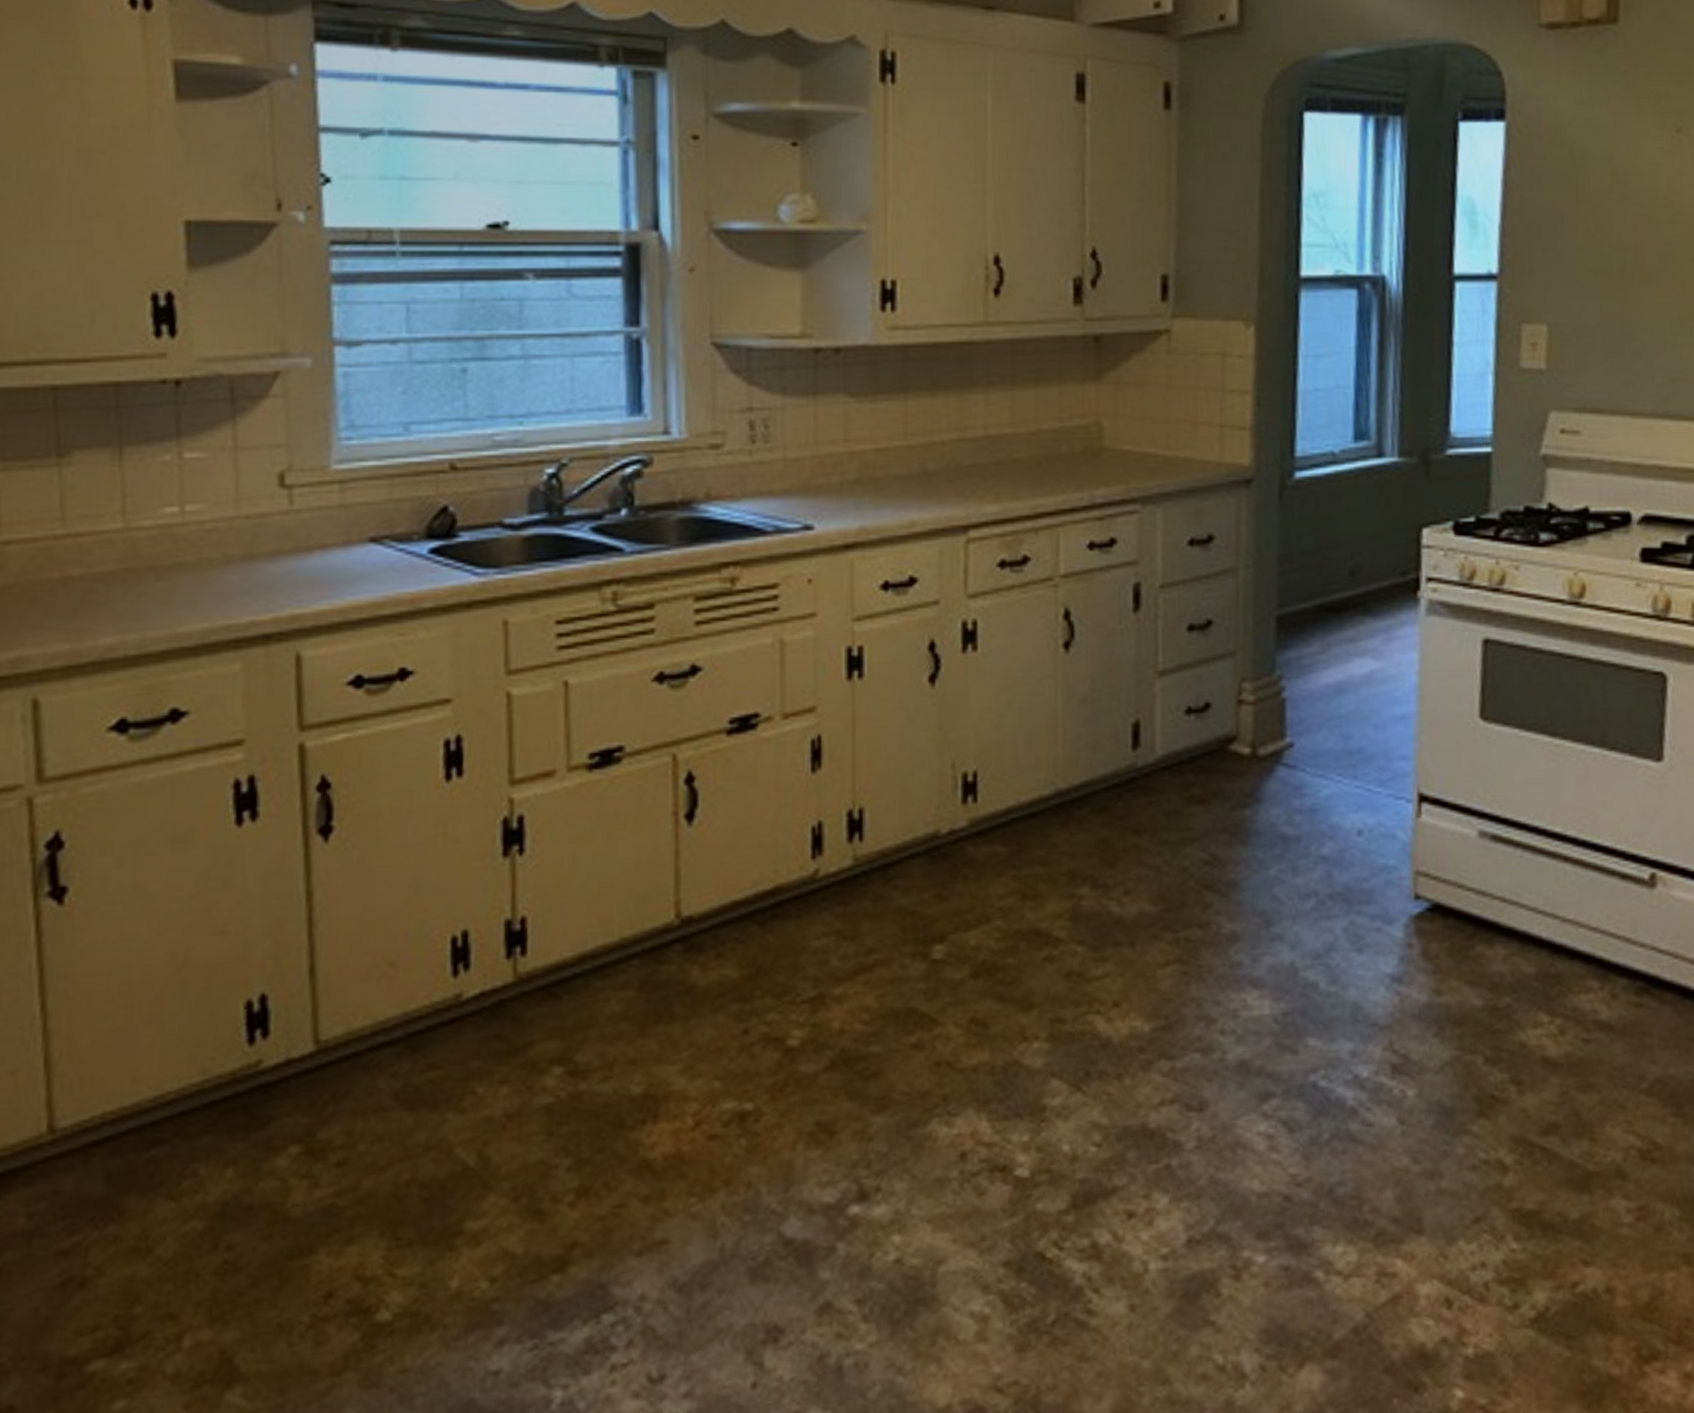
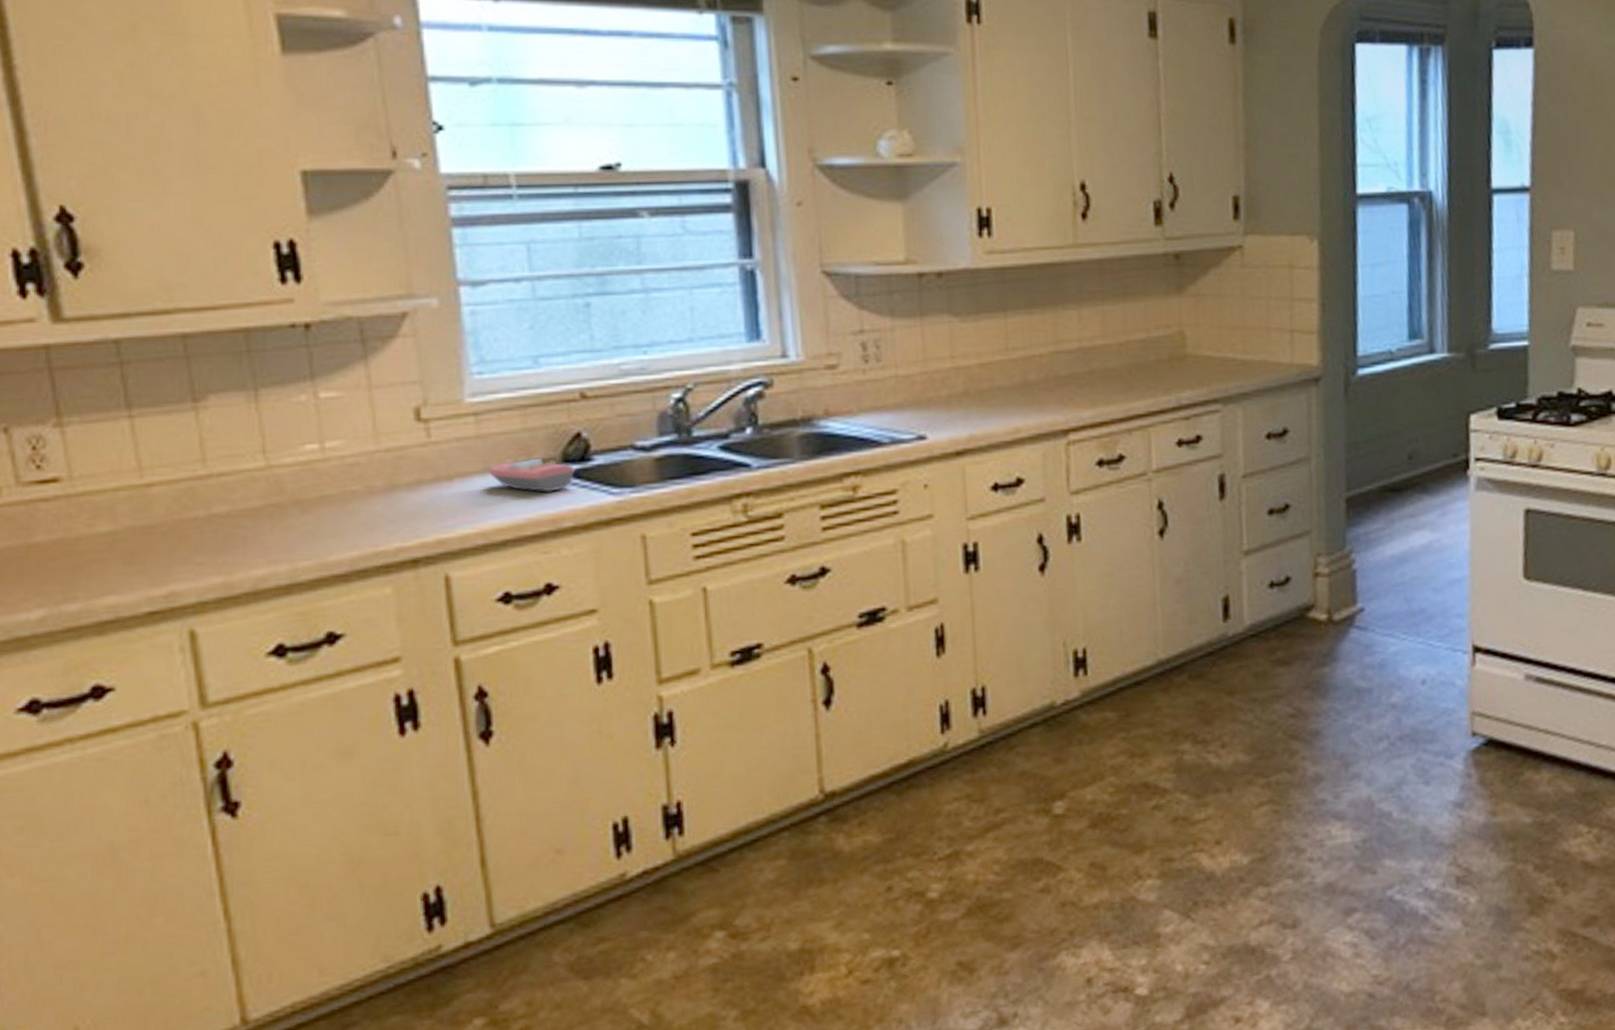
toy boat: none [349,532,438,569] -> present [488,458,575,492]

